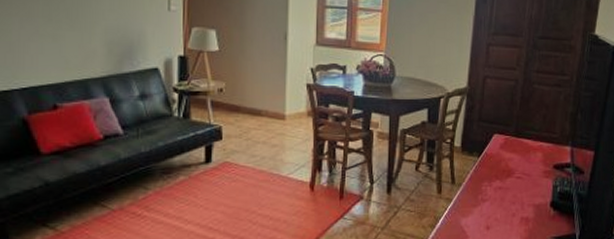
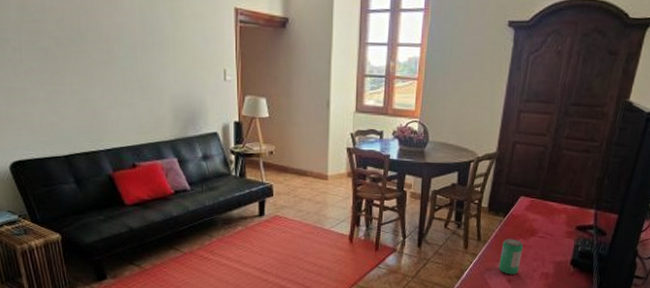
beverage can: none [476,180,501,221] -> present [499,238,524,275]

